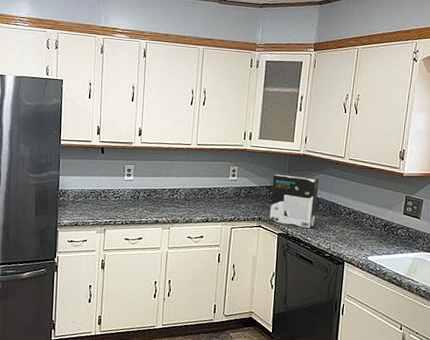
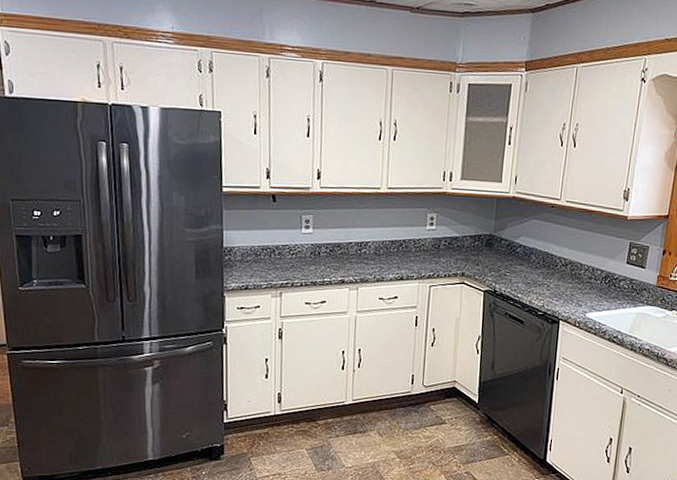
cereal box: present [269,174,320,228] -> none [473,221,532,283]

